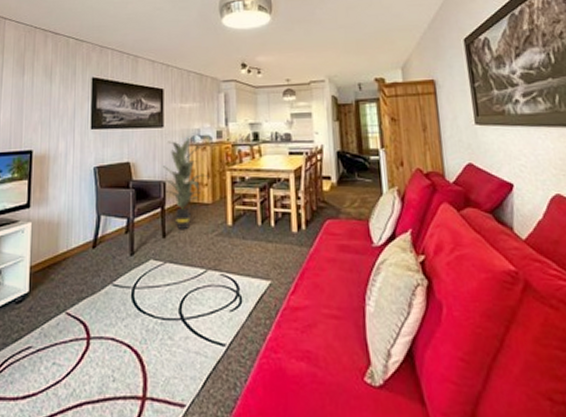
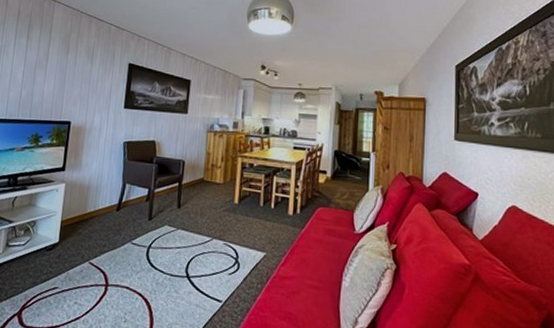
indoor plant: present [162,139,209,230] -> none [182,126,224,204]

